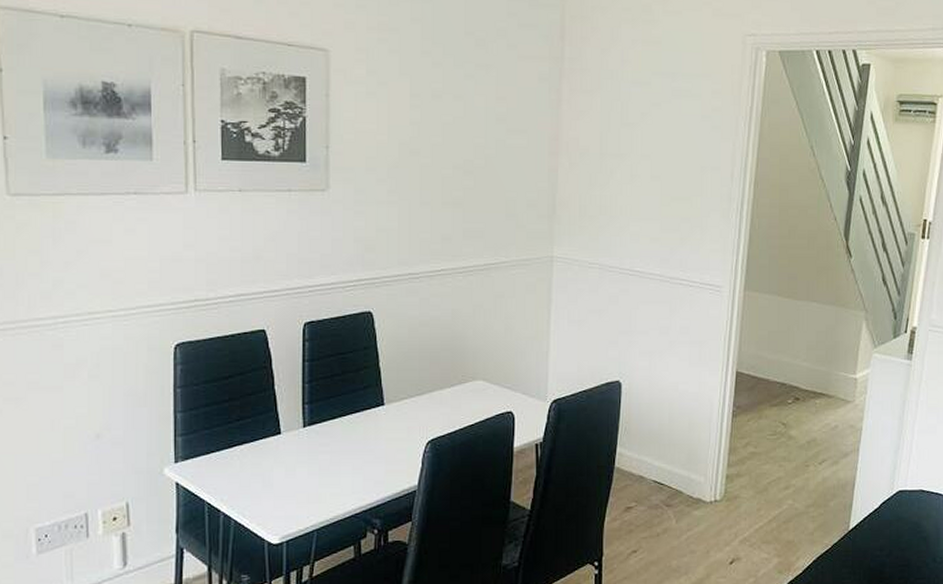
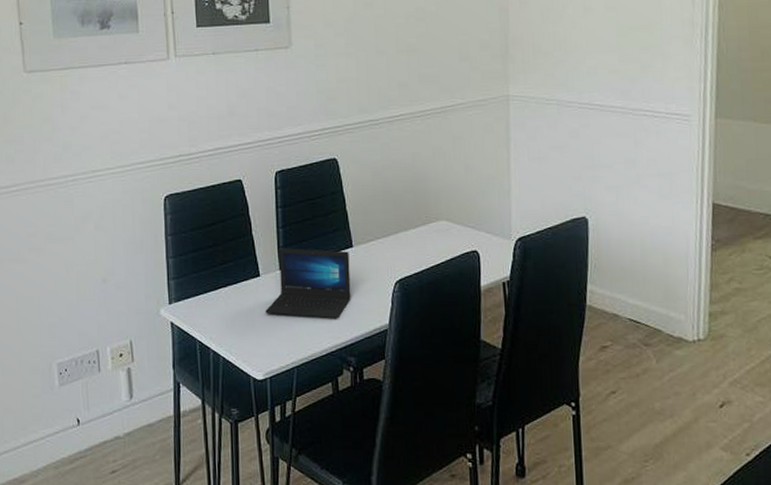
laptop: none [285,405,380,480] -> present [265,248,351,319]

